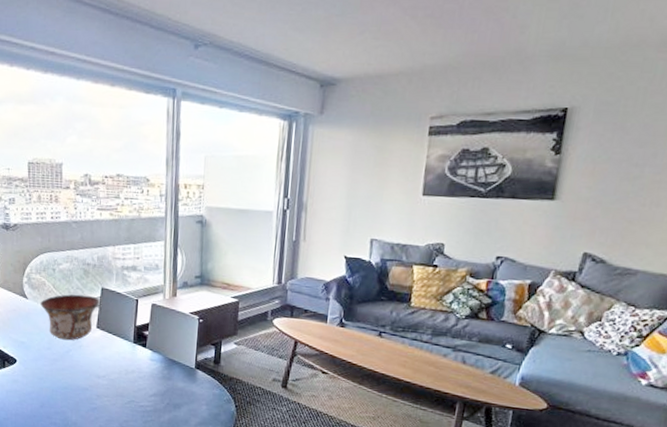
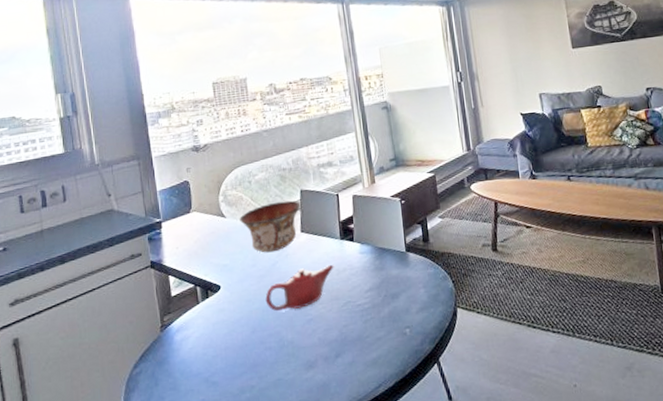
teapot: none [56,361,124,396] -> present [265,264,334,312]

